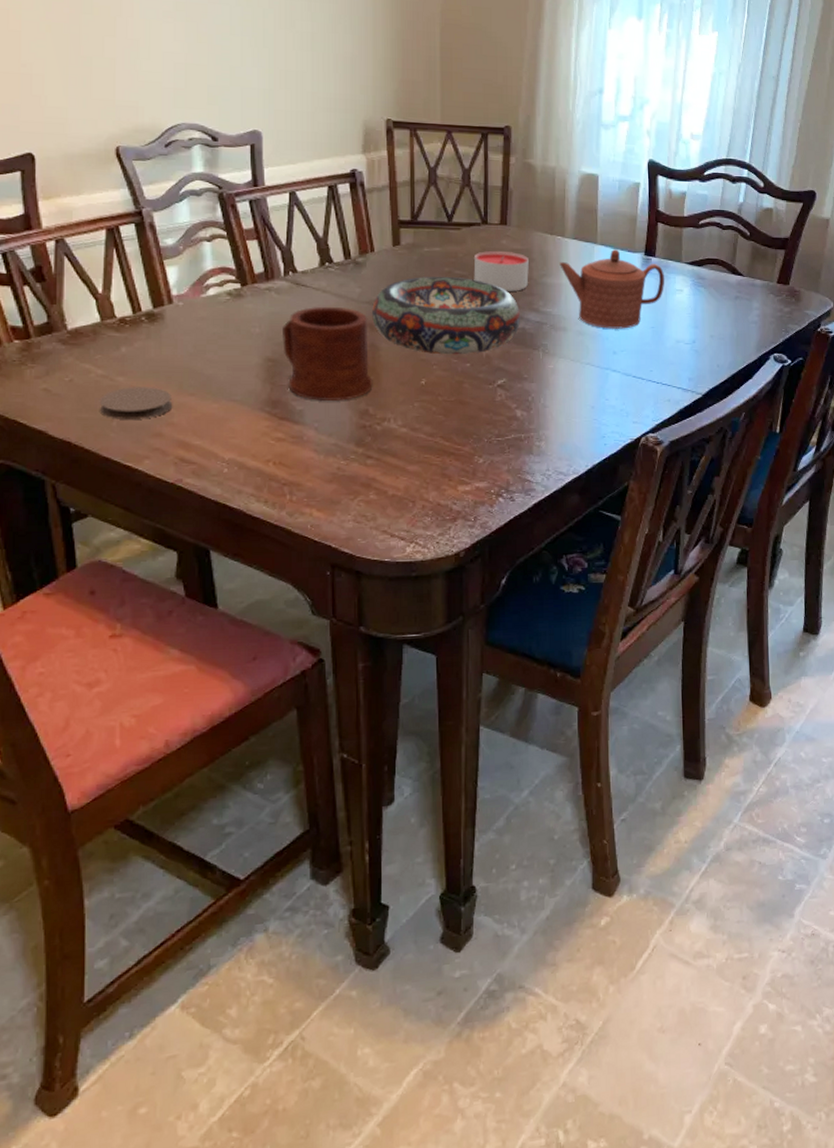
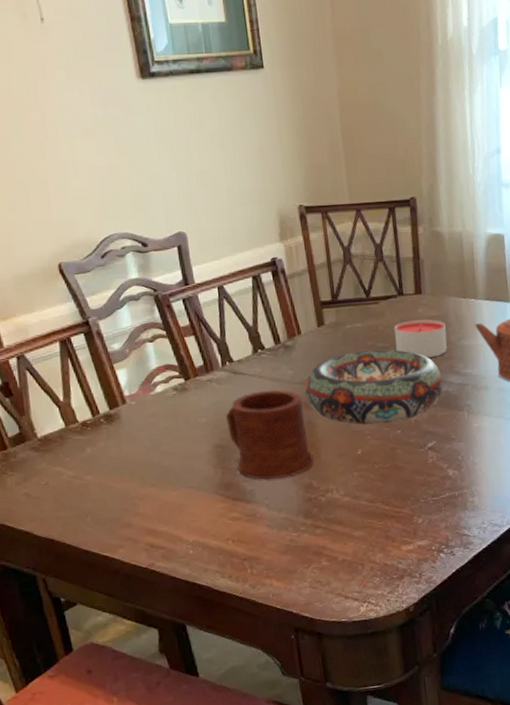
coaster: present [99,387,173,419] -> none [73,482,138,515]

